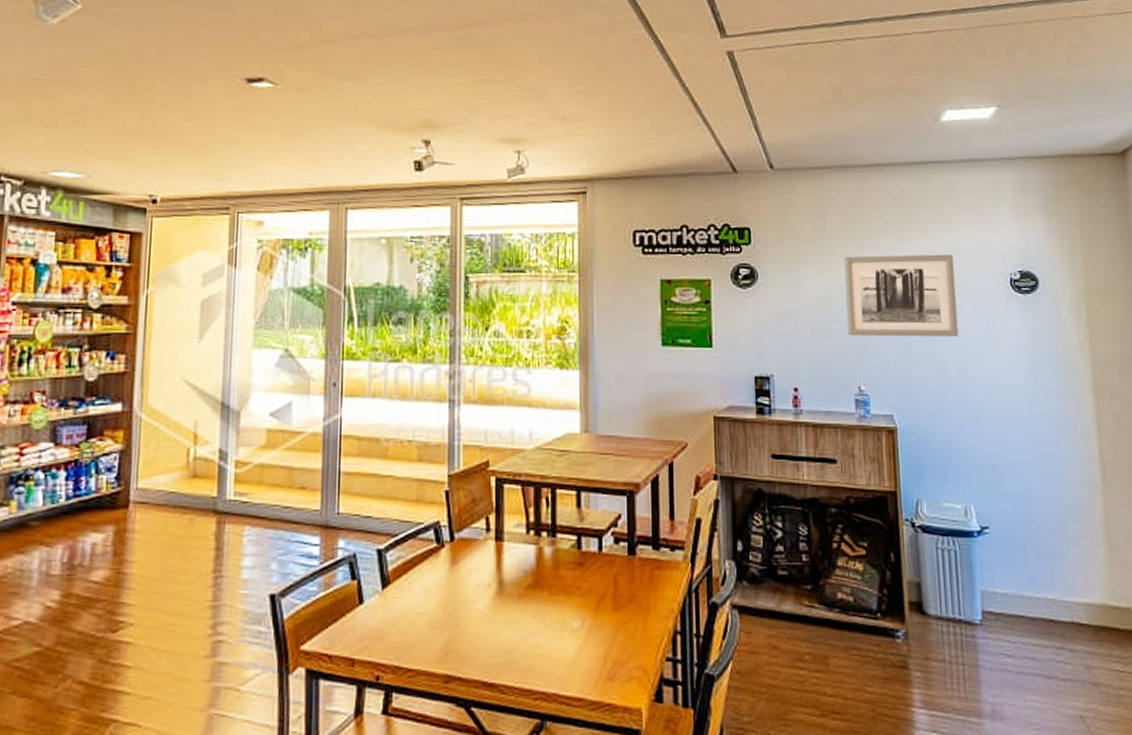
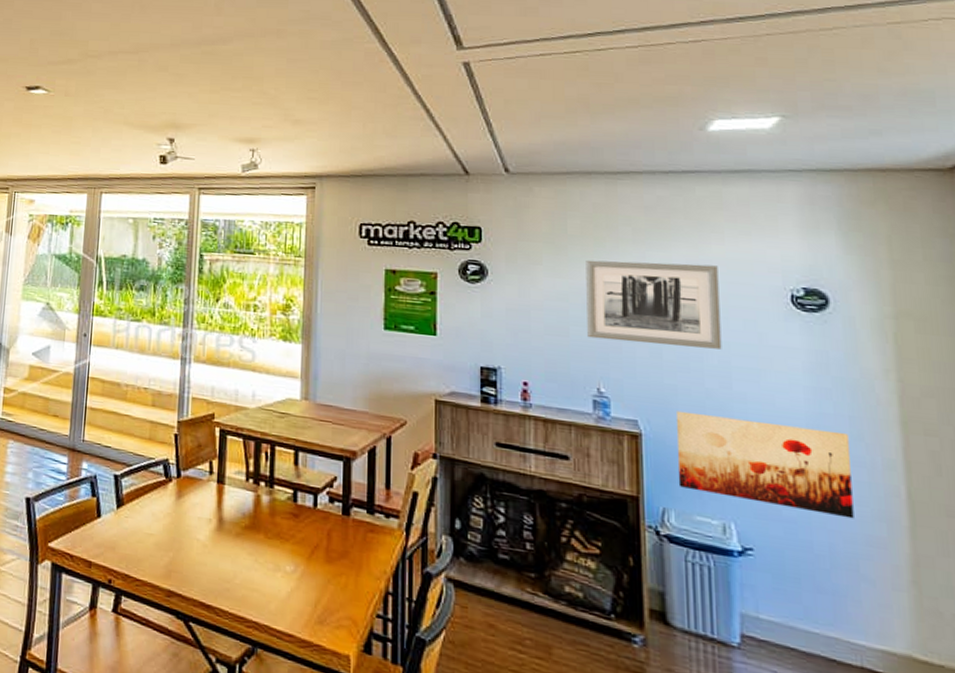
wall art: none [923,401,1063,485] -> present [675,410,854,519]

